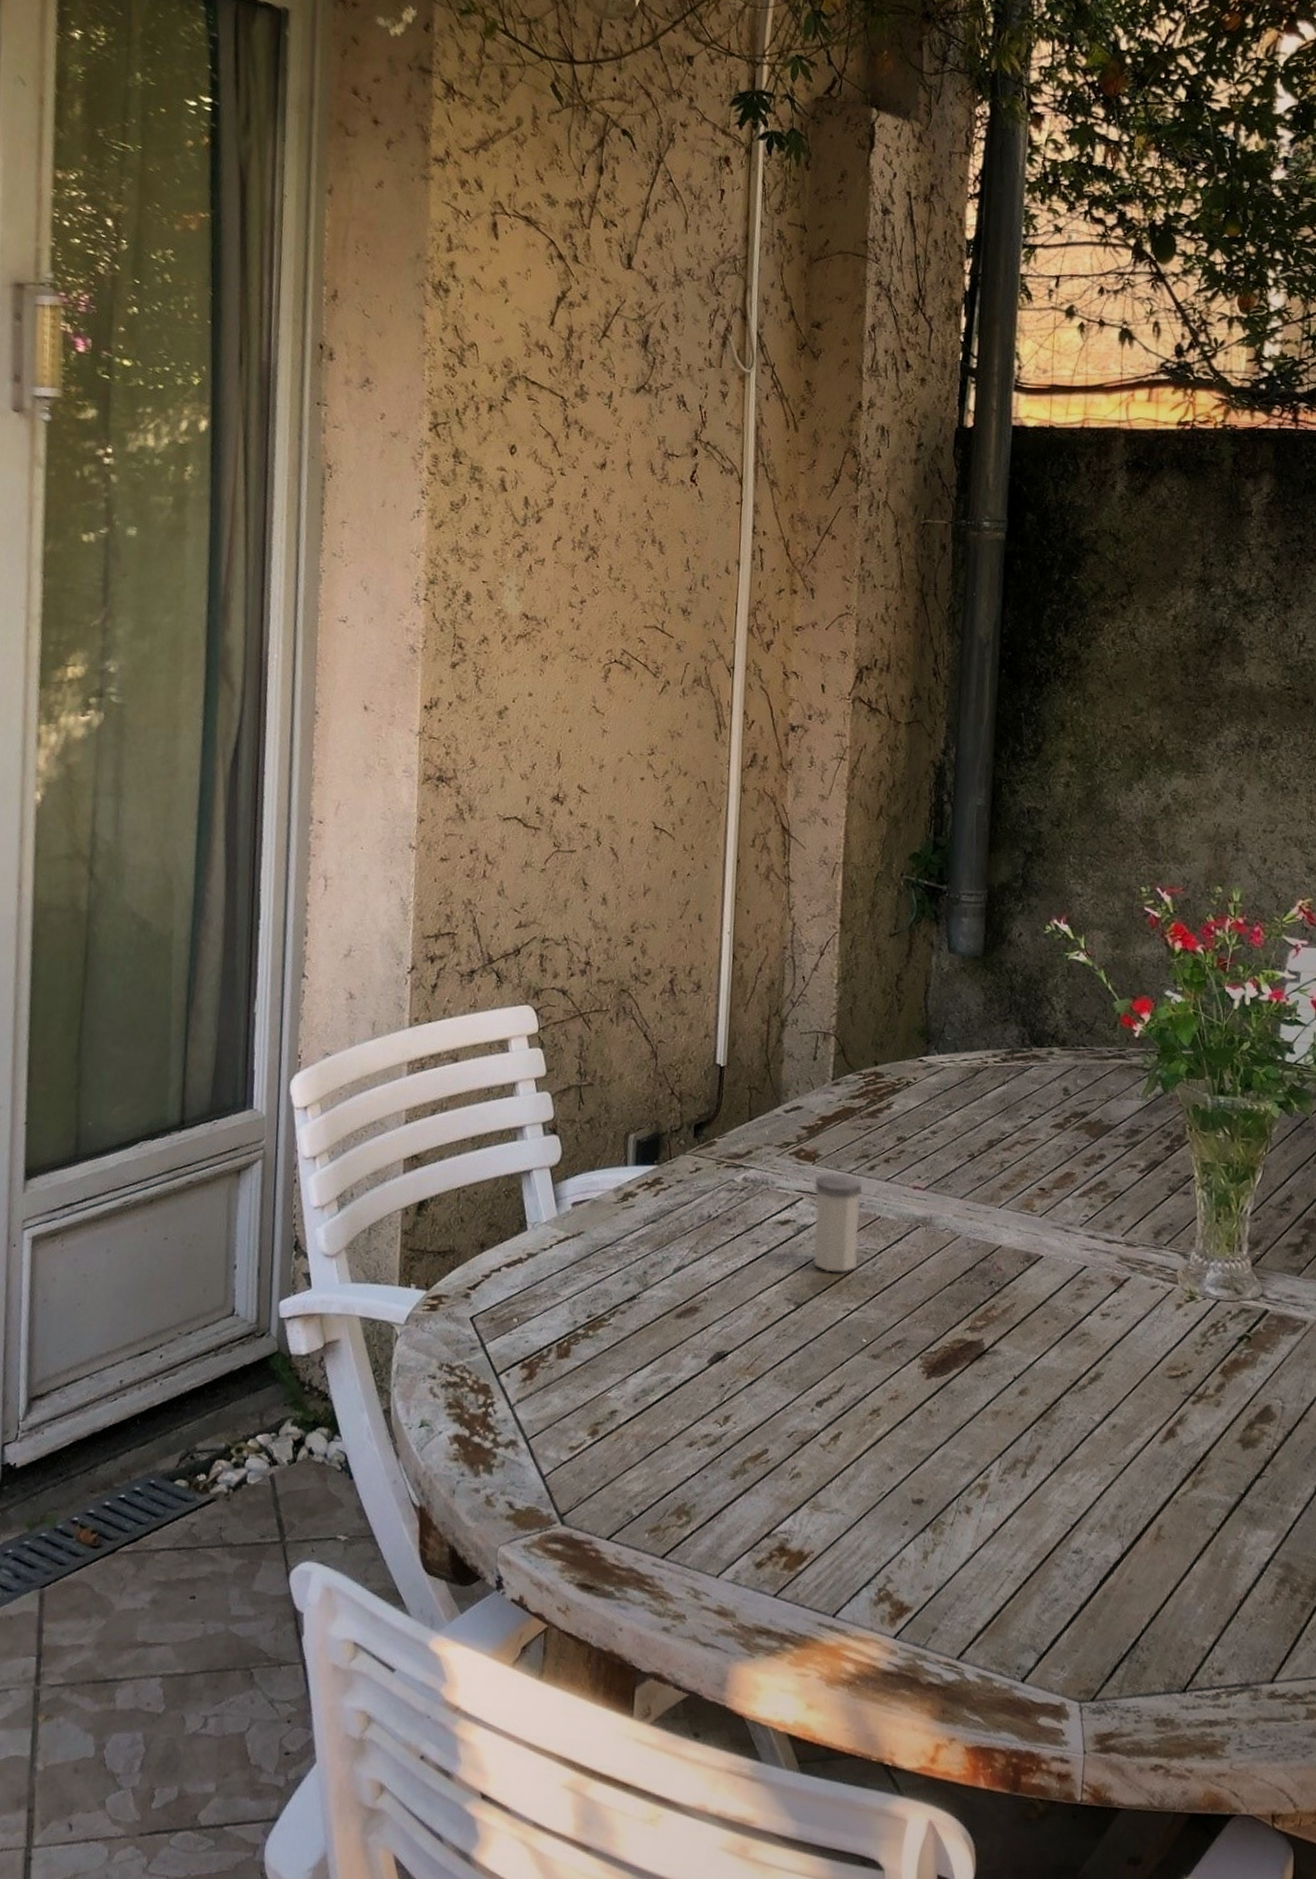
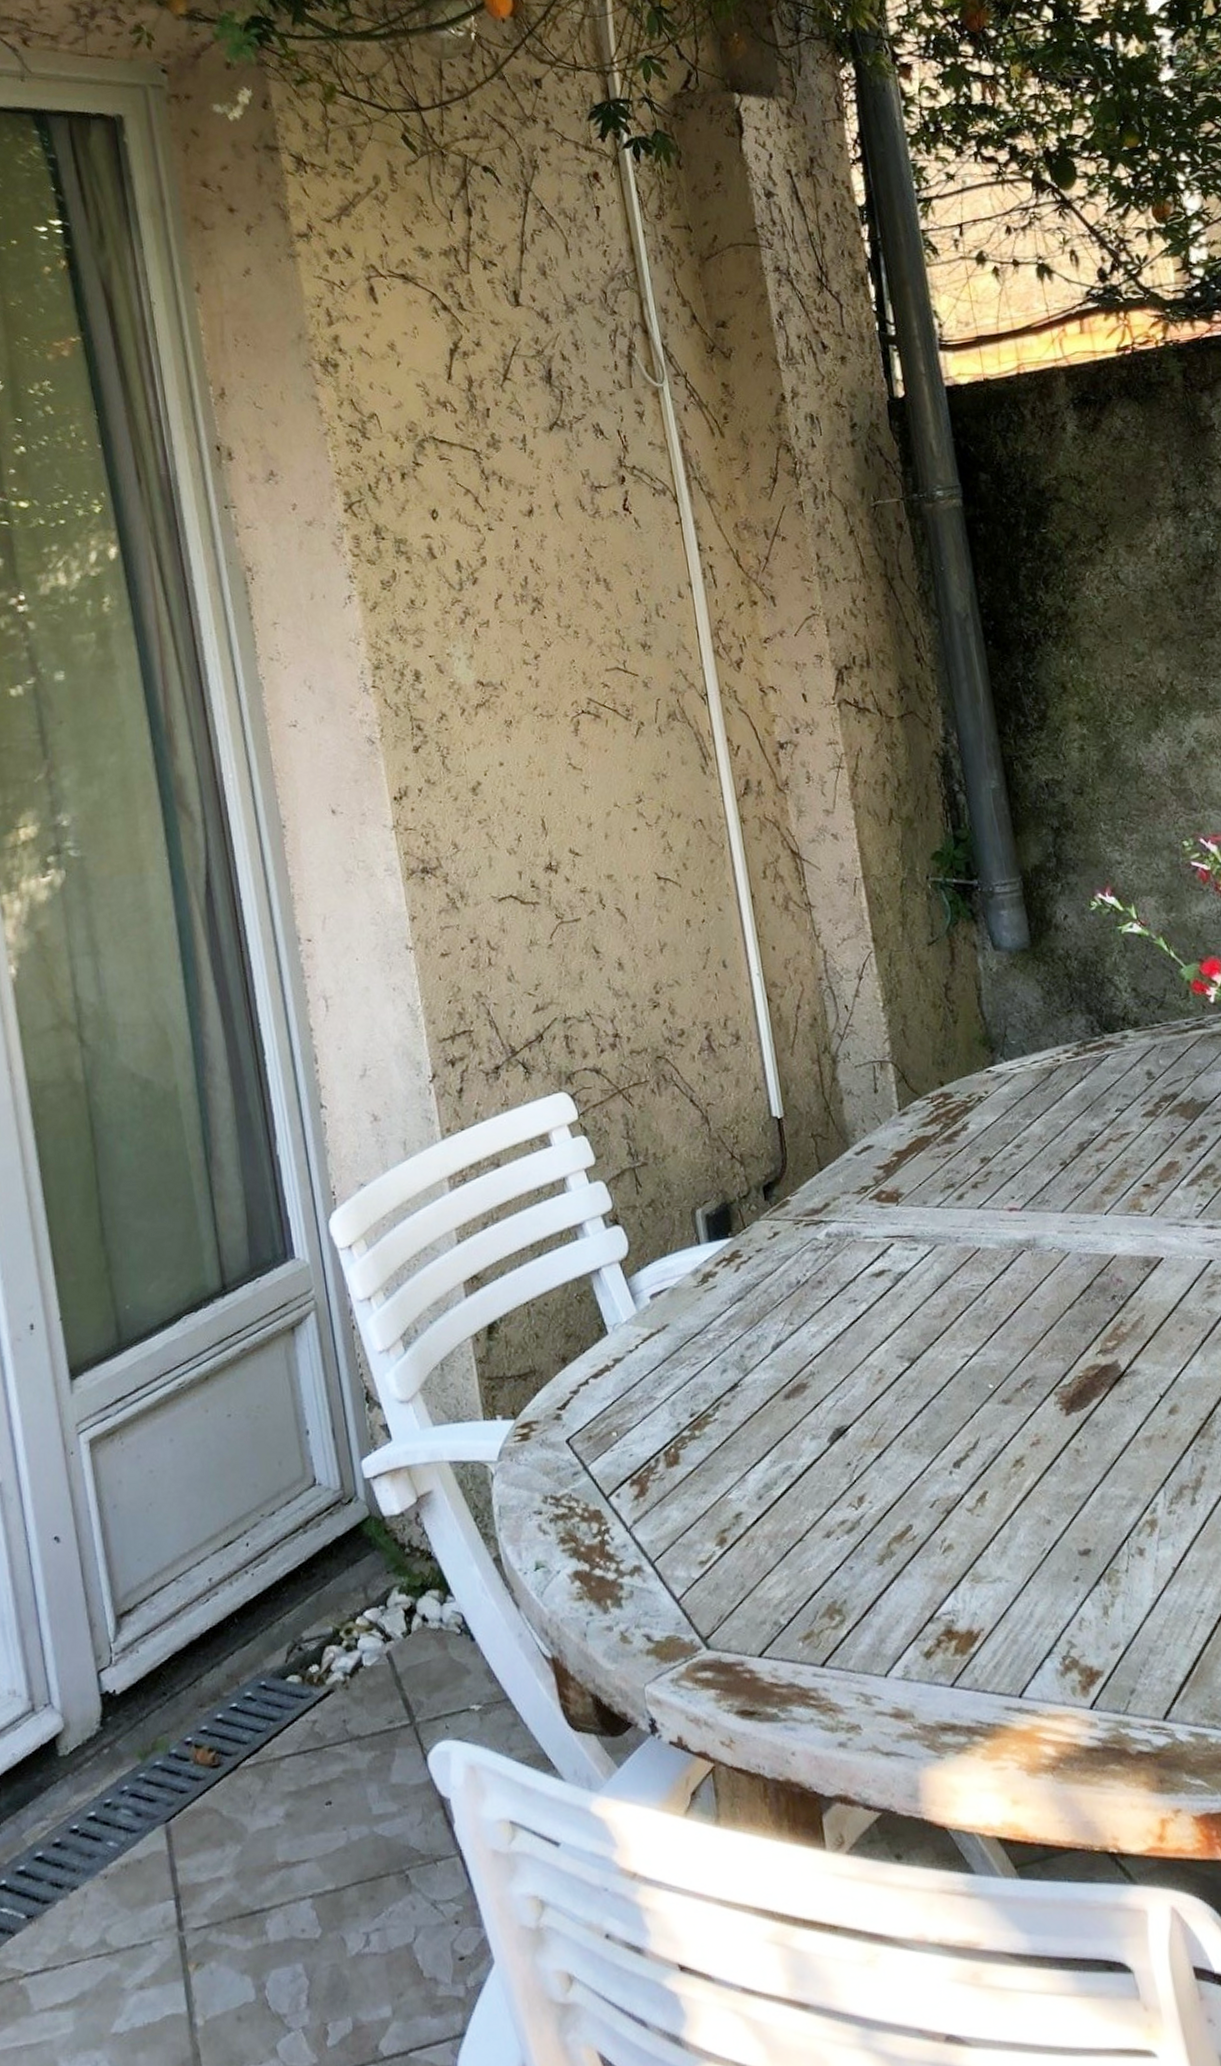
salt shaker: present [812,1173,862,1272] -> none [901,1209,967,1319]

